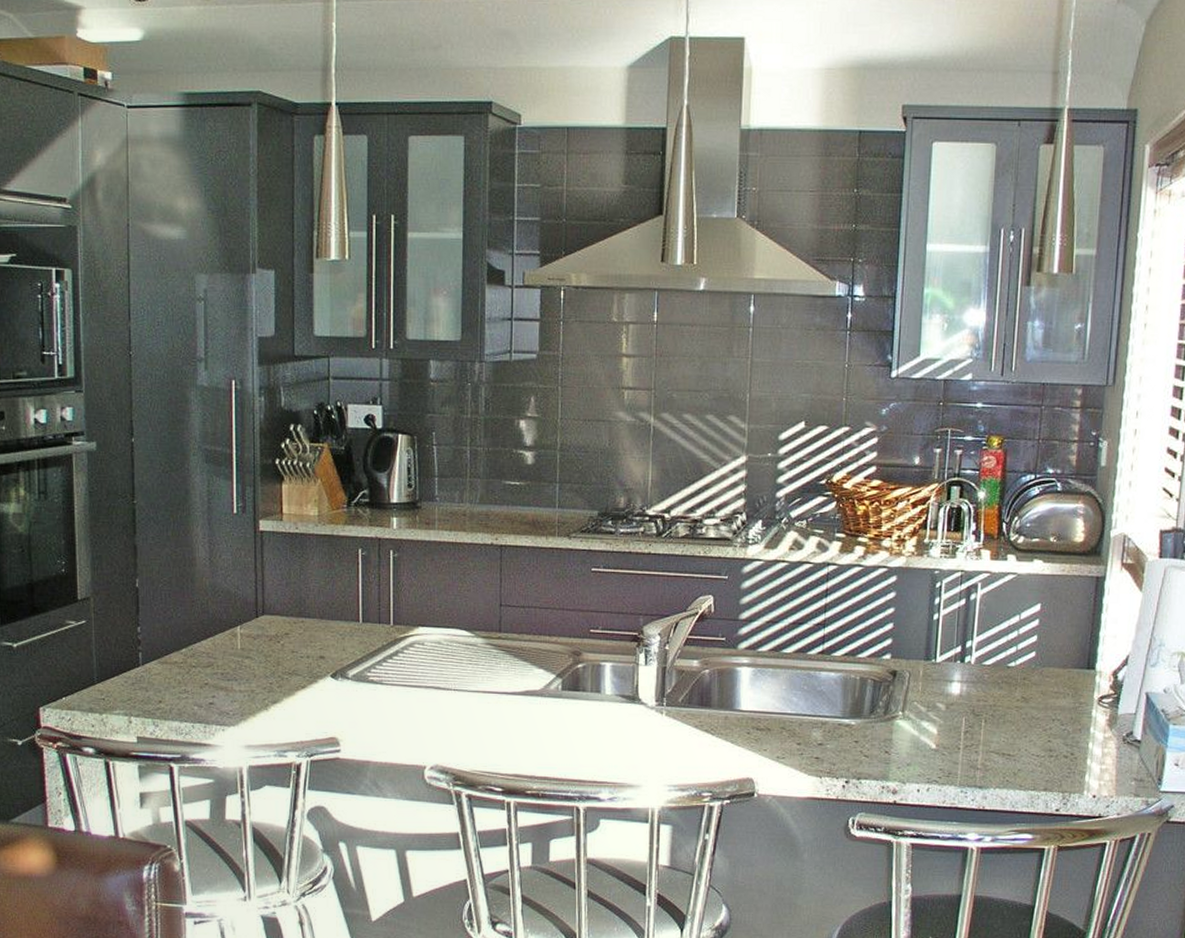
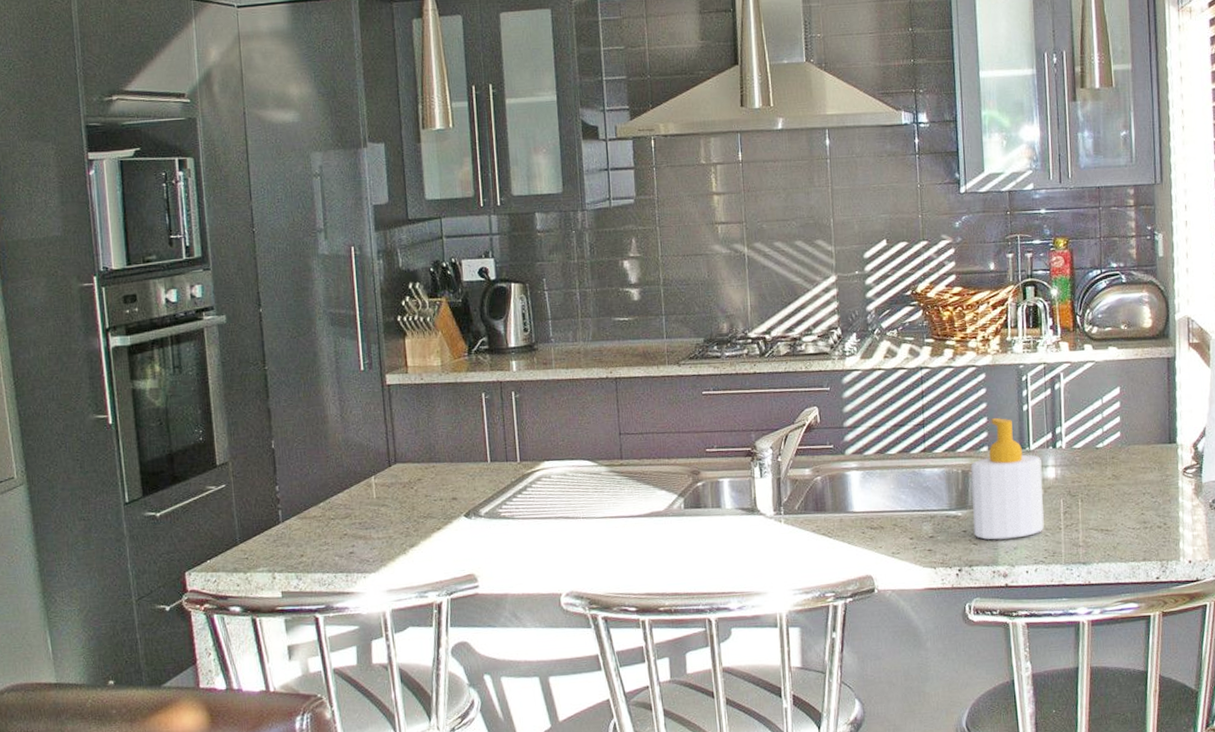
soap bottle: none [866,624,947,754] -> present [970,417,1044,540]

